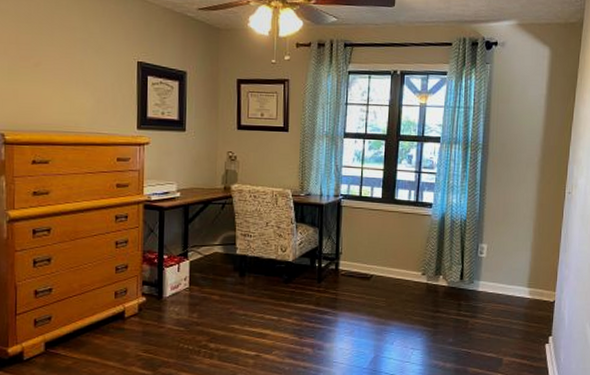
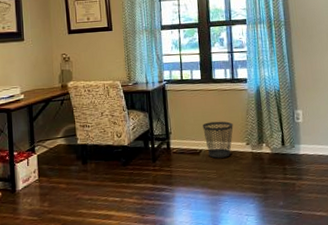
wastebasket: none [377,246,411,286] -> present [203,121,233,158]

